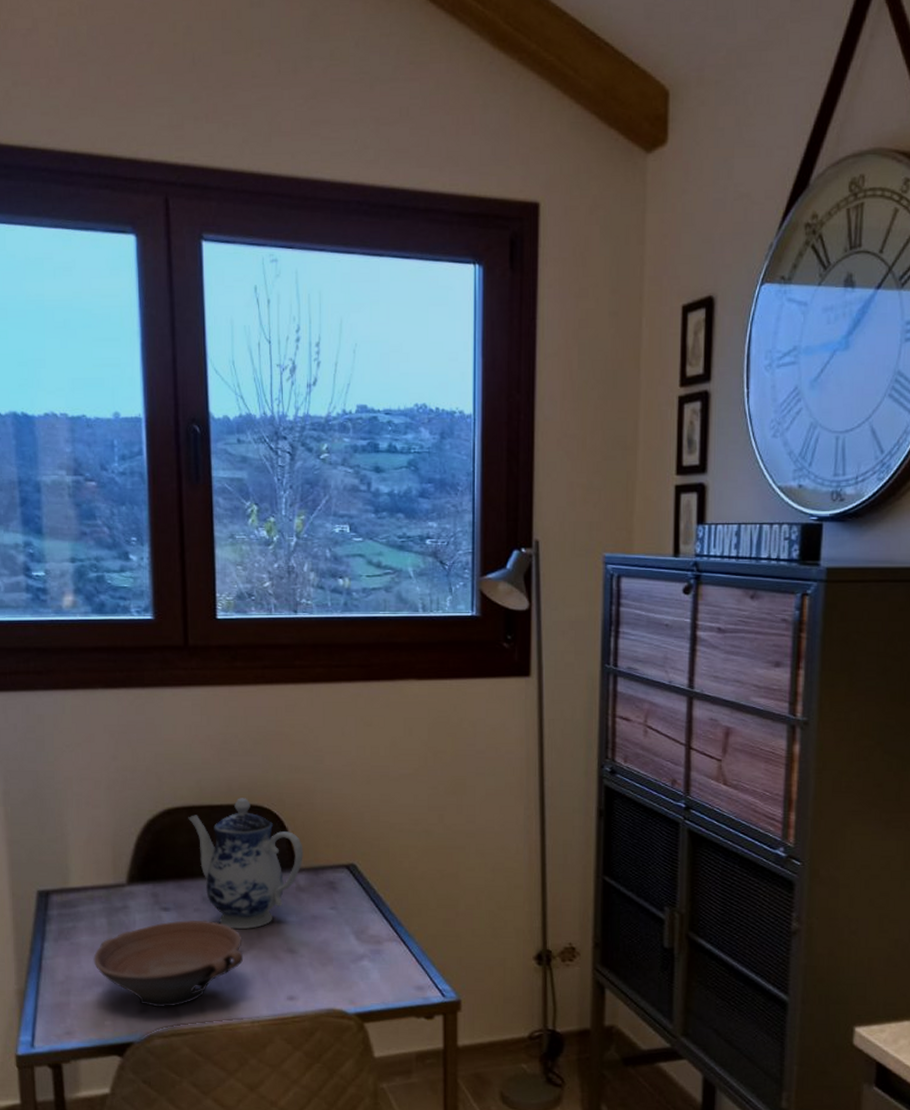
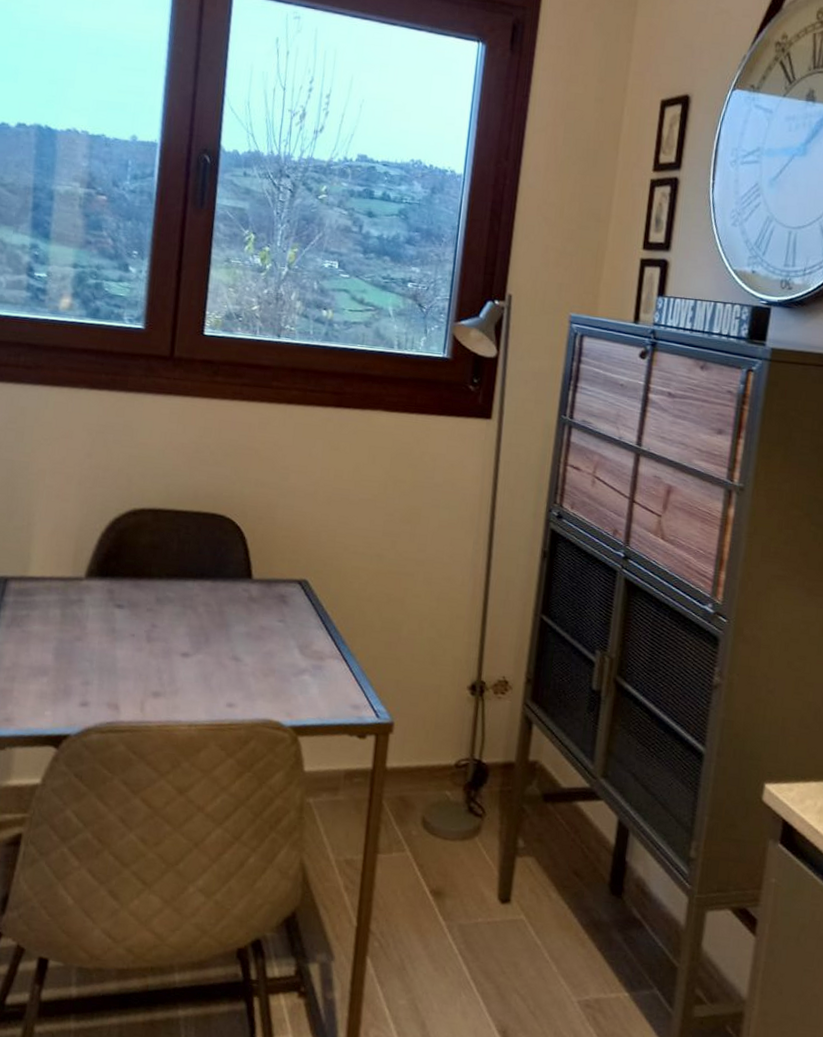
bowl: present [93,919,244,1008] -> none [42,618,190,704]
teapot: present [188,798,303,929] -> none [152,505,260,634]

